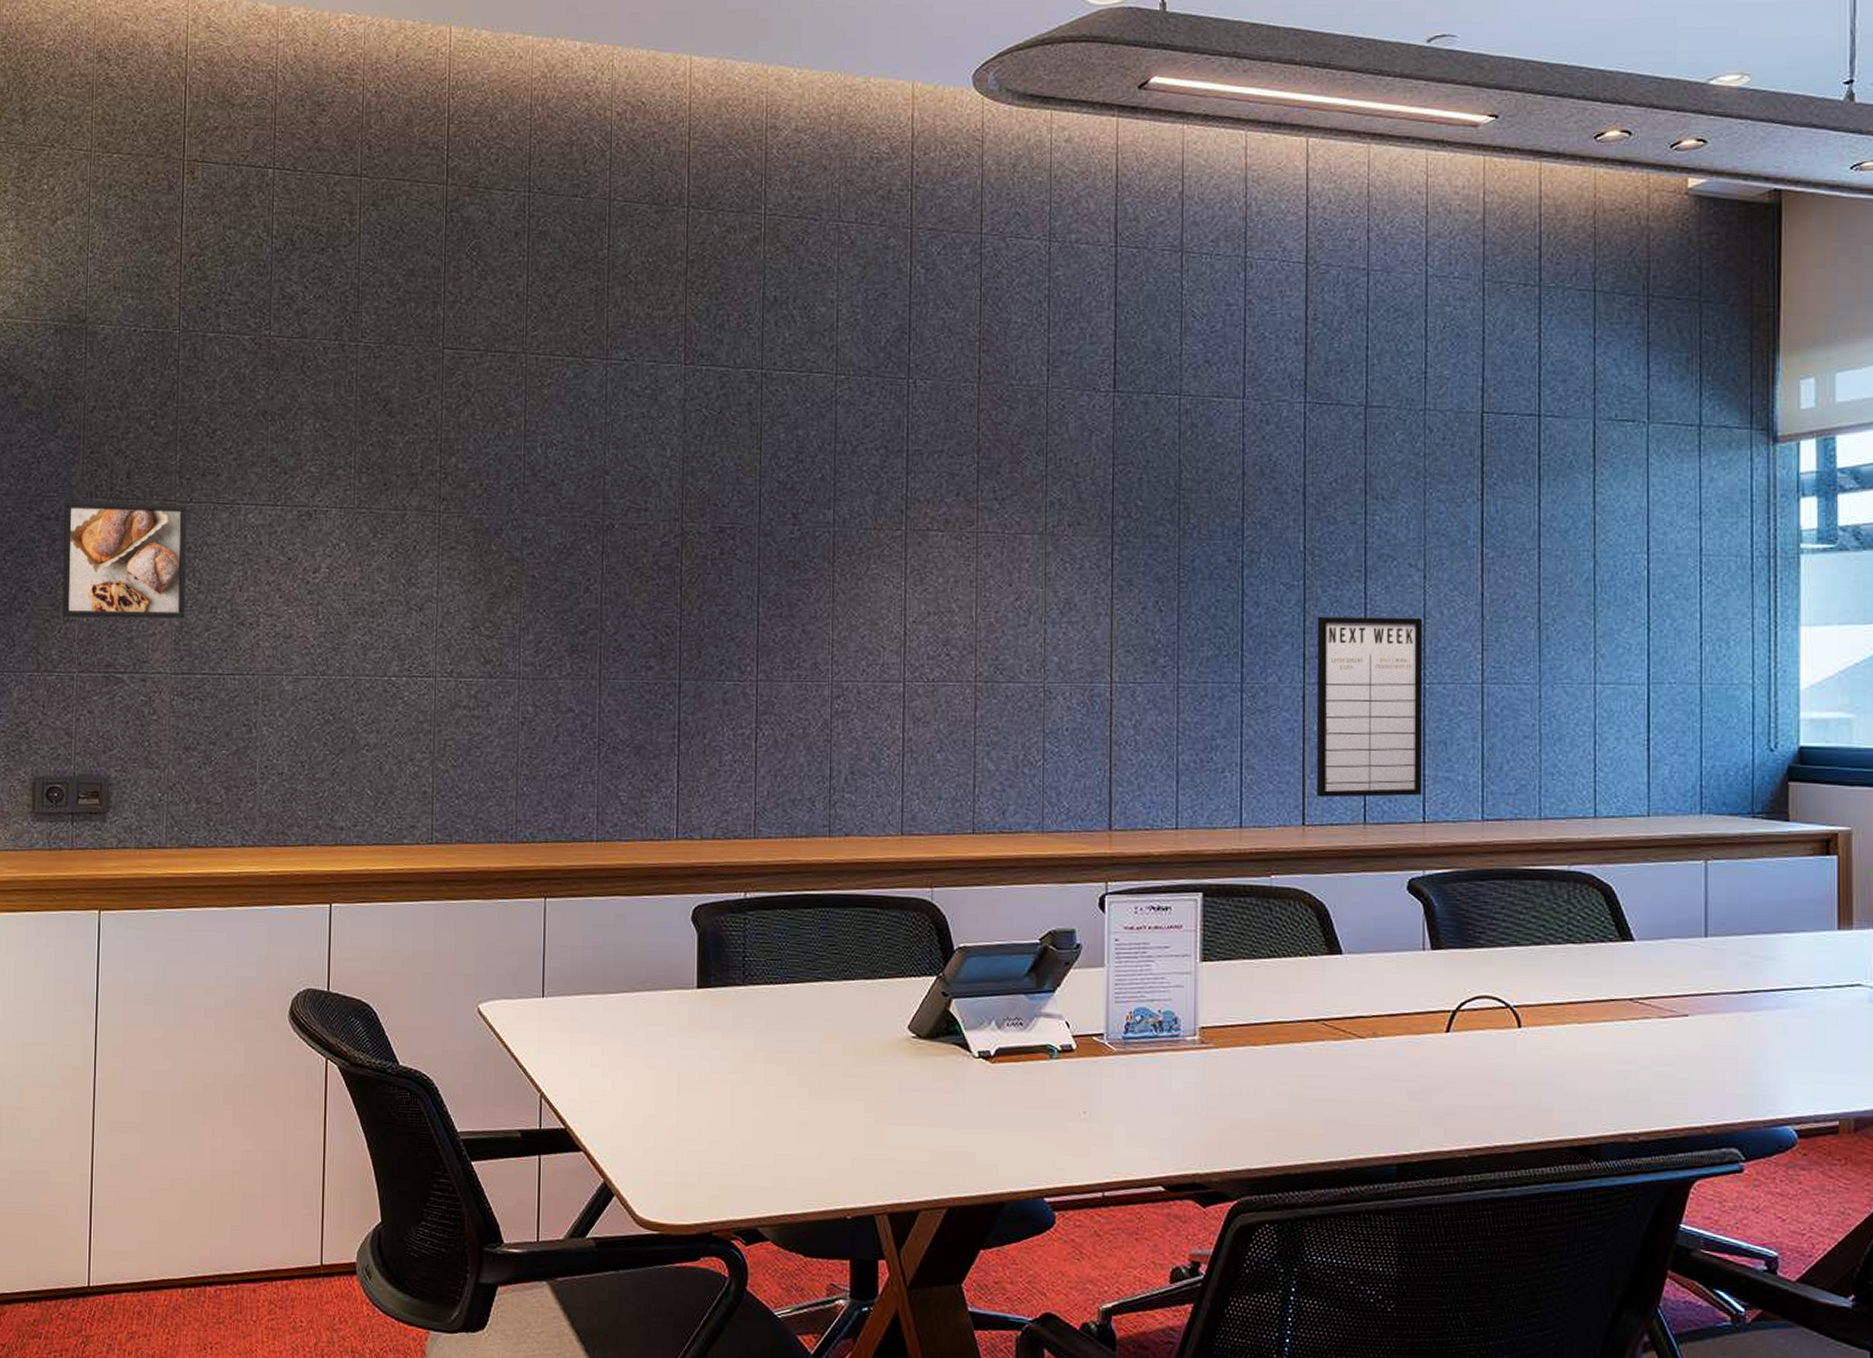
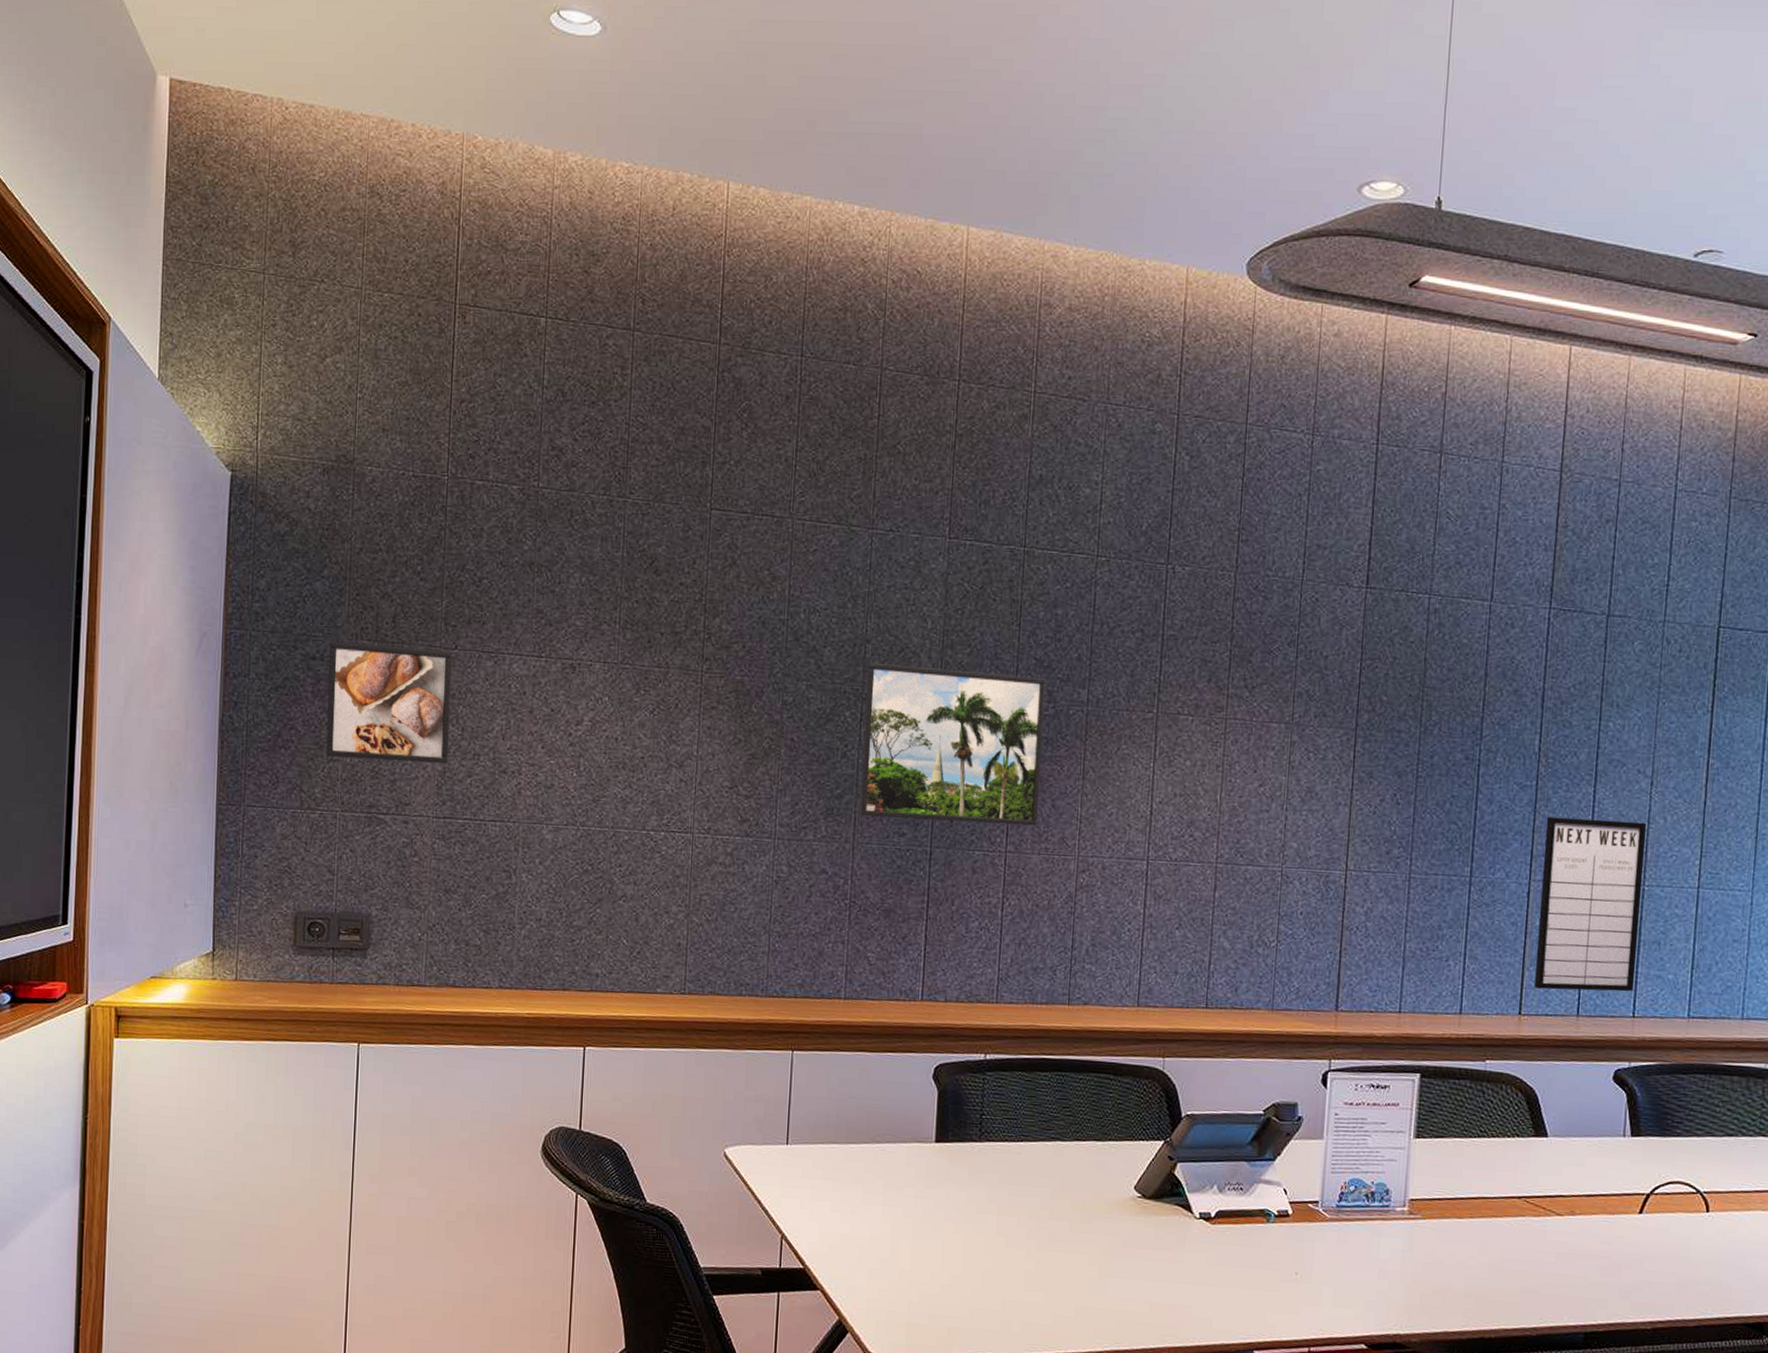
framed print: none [604,494,790,653] -> present [859,662,1045,826]

